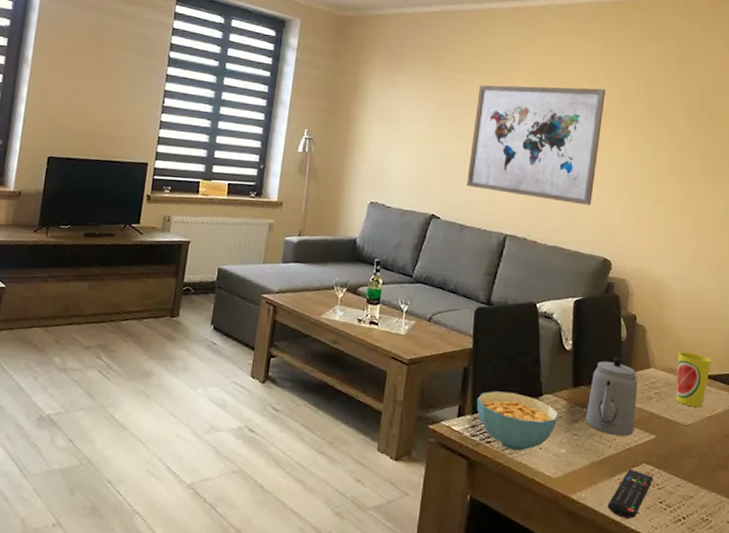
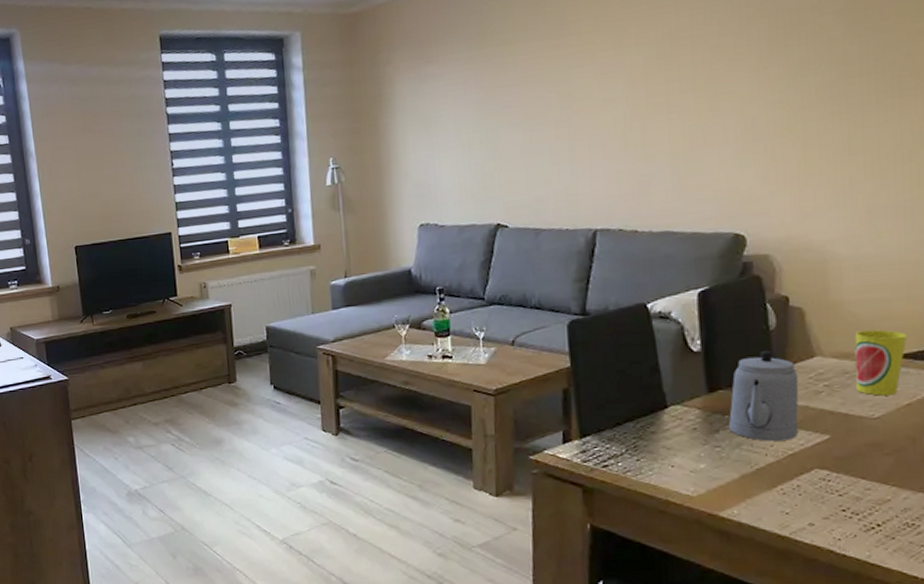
wall art: present [466,85,605,206] -> none [534,15,715,183]
cereal bowl: present [476,391,559,451] -> none [584,409,692,472]
remote control: present [607,468,653,519] -> none [769,476,831,532]

